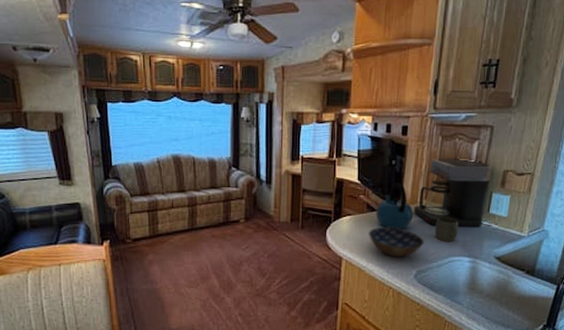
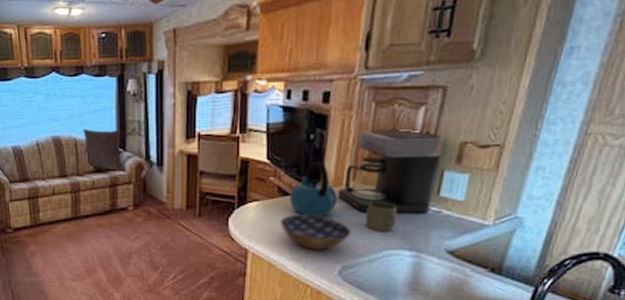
pillow: none [200,149,236,187] -> present [83,129,123,171]

